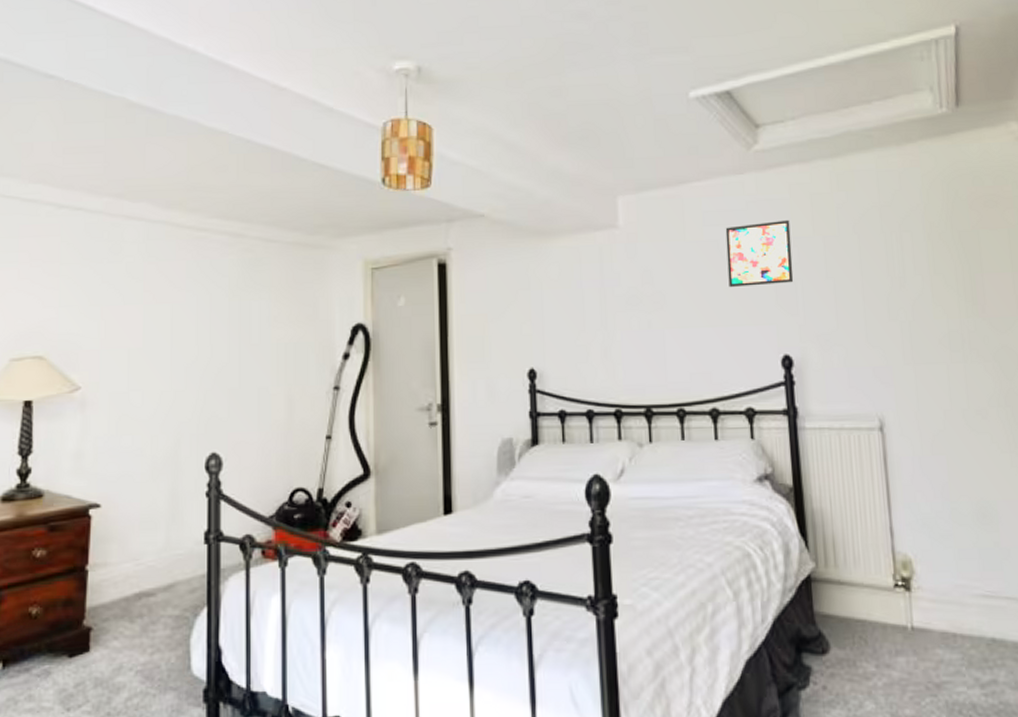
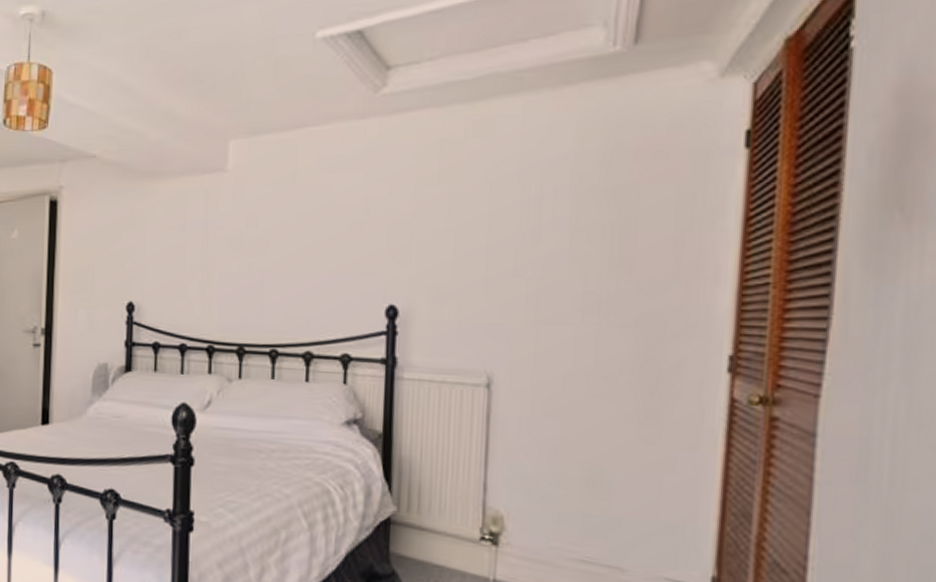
wall art: present [725,219,794,287] -> none [337,167,413,234]

